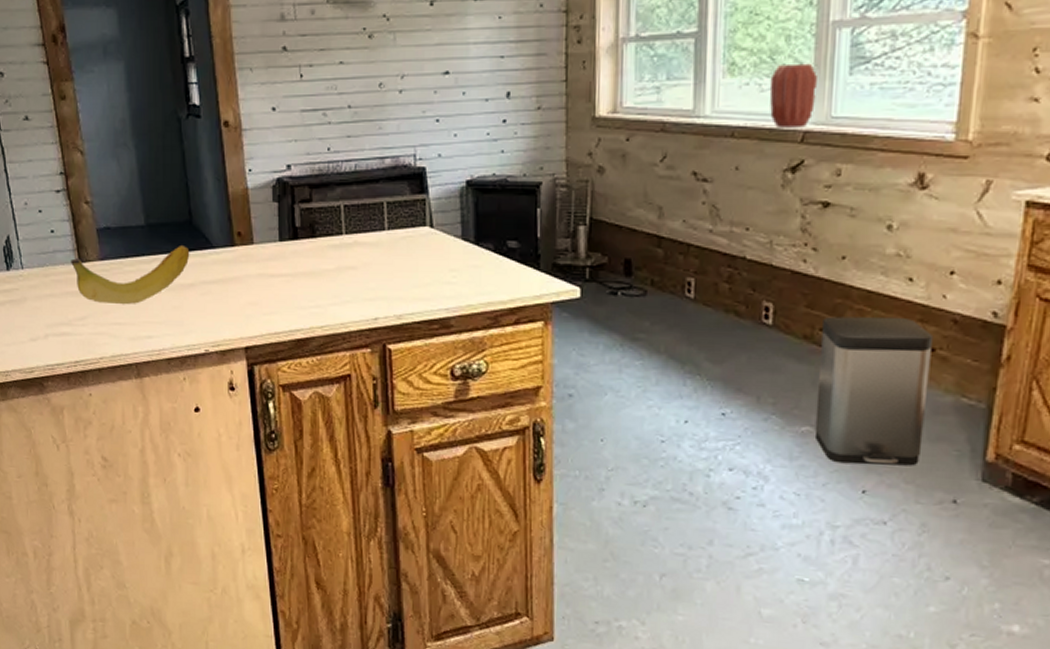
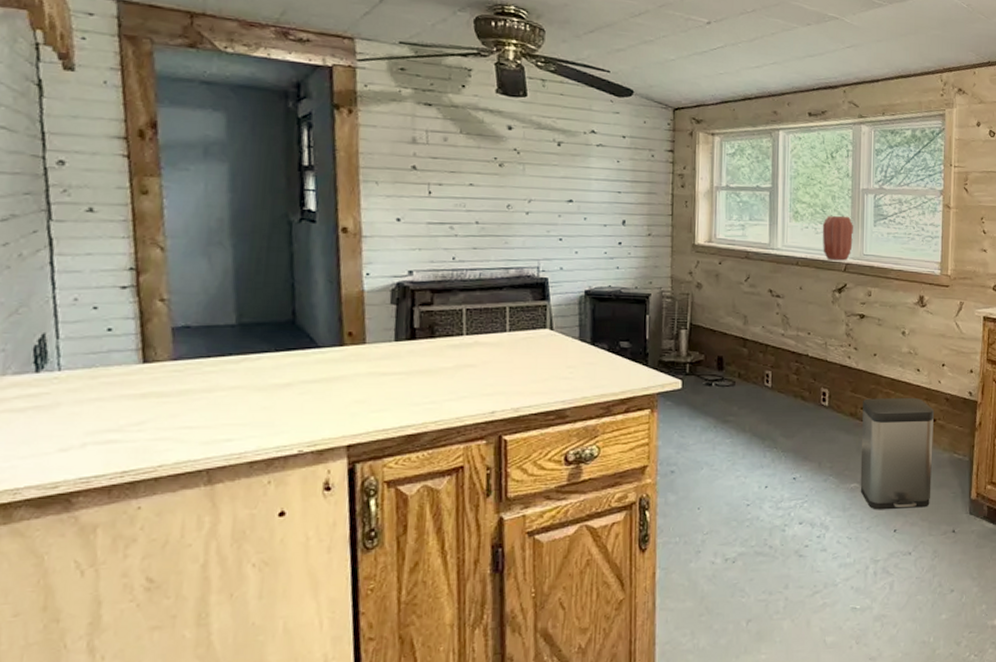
fruit: present [71,244,190,305] -> none [131,344,290,407]

